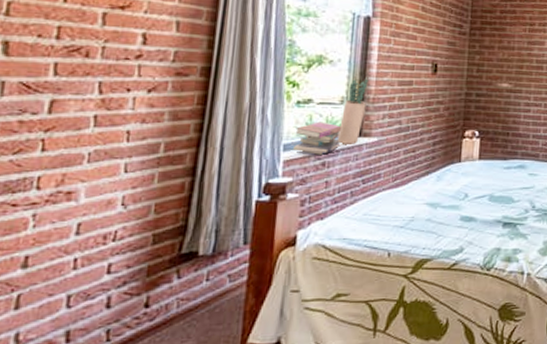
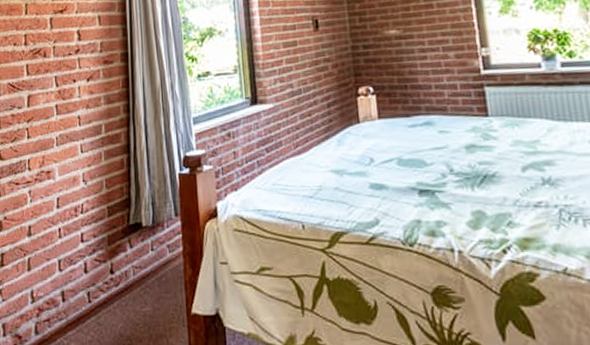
books: present [294,121,341,155] -> none [201,92,240,126]
vase: present [337,74,370,146] -> none [236,40,258,114]

